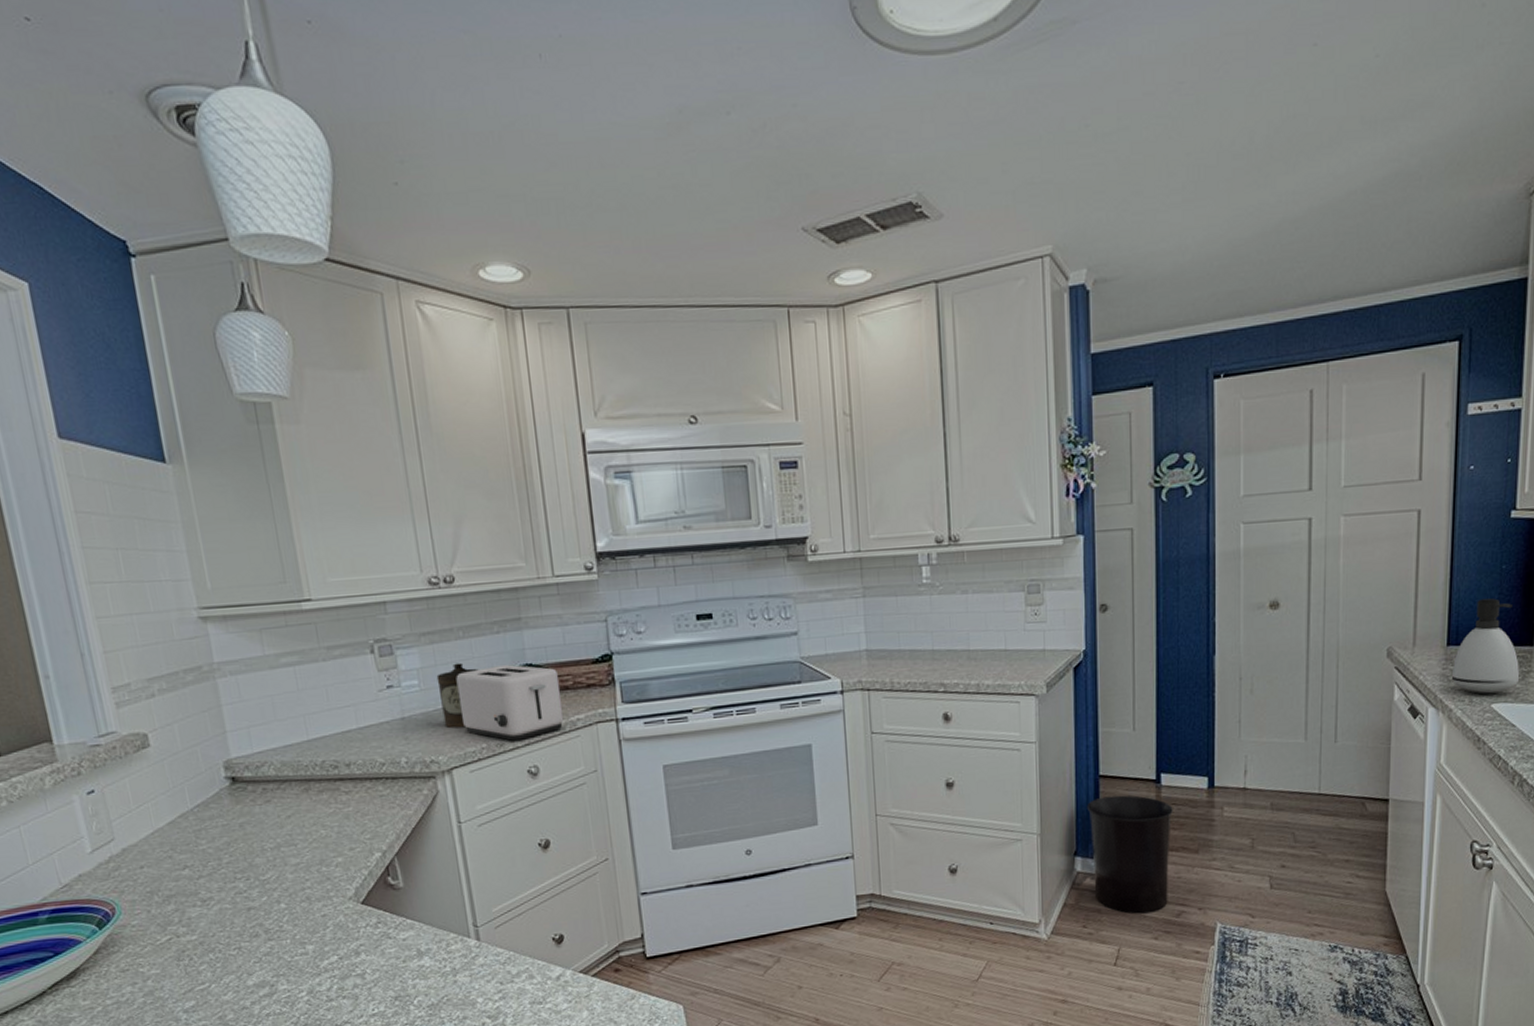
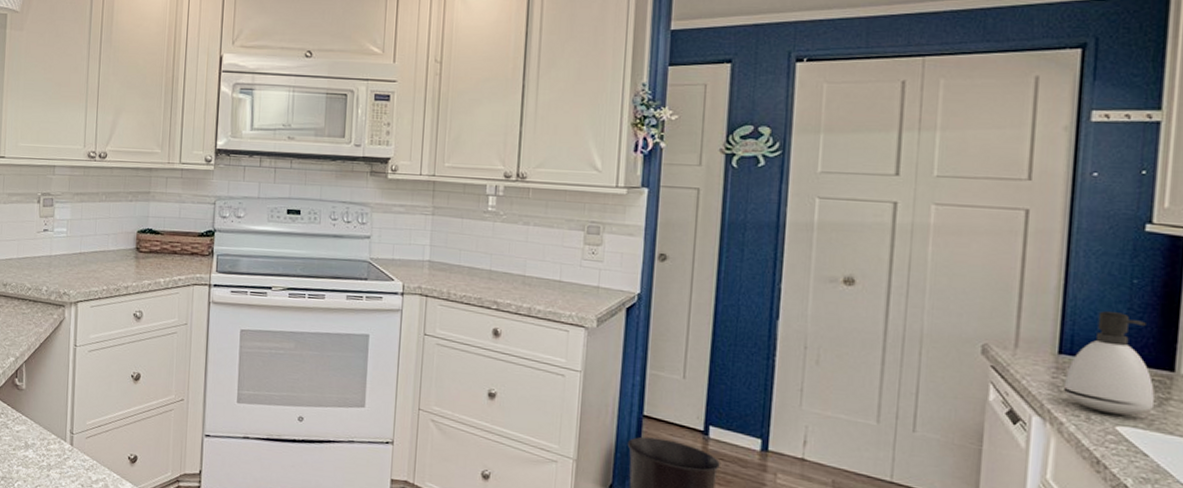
canister: present [436,662,479,728] -> none [79,220,112,271]
toaster: present [456,664,564,741] -> none [92,226,170,289]

